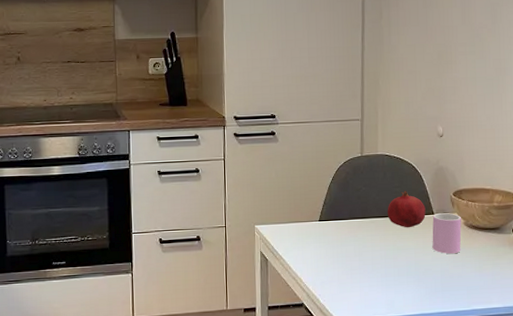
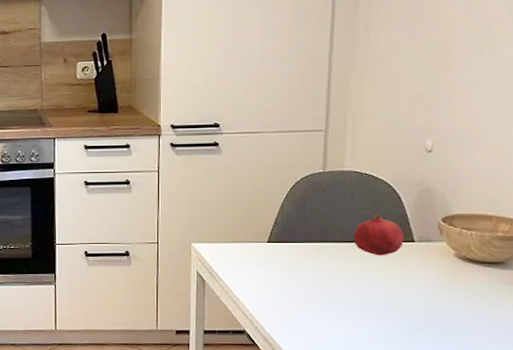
cup: present [432,212,462,254] -> none [410,240,451,290]

